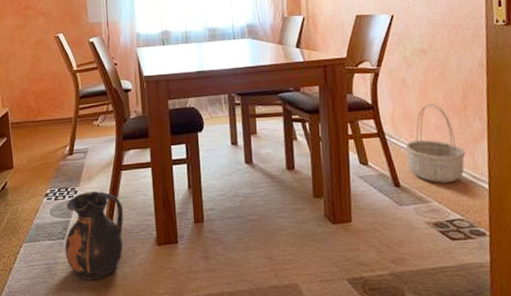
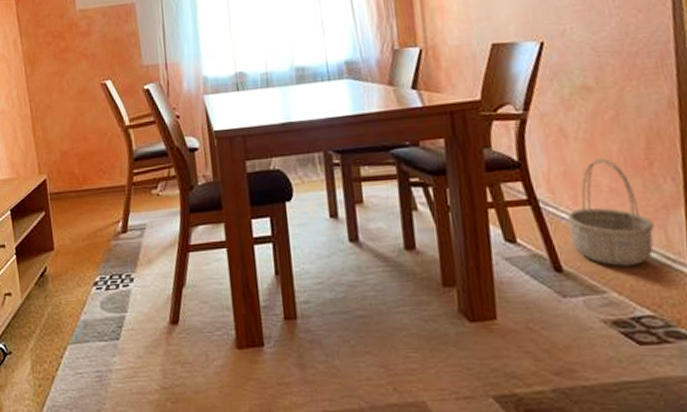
ceramic jug: present [64,190,124,281] -> none [119,278,193,394]

